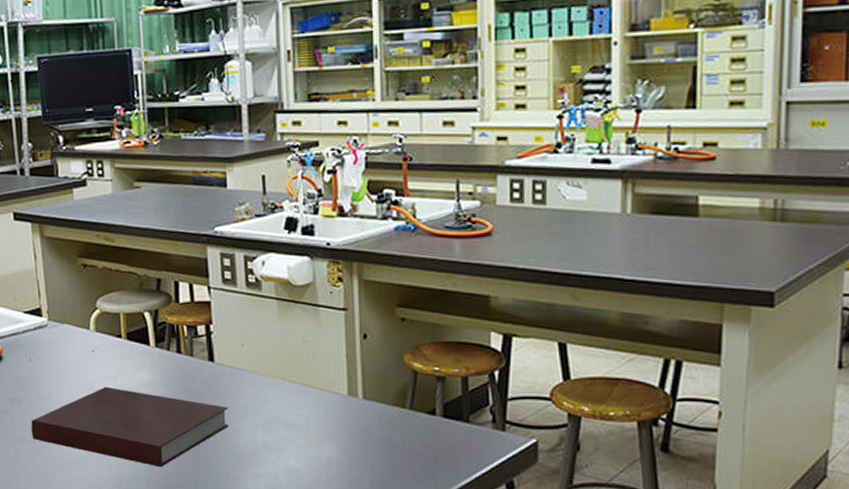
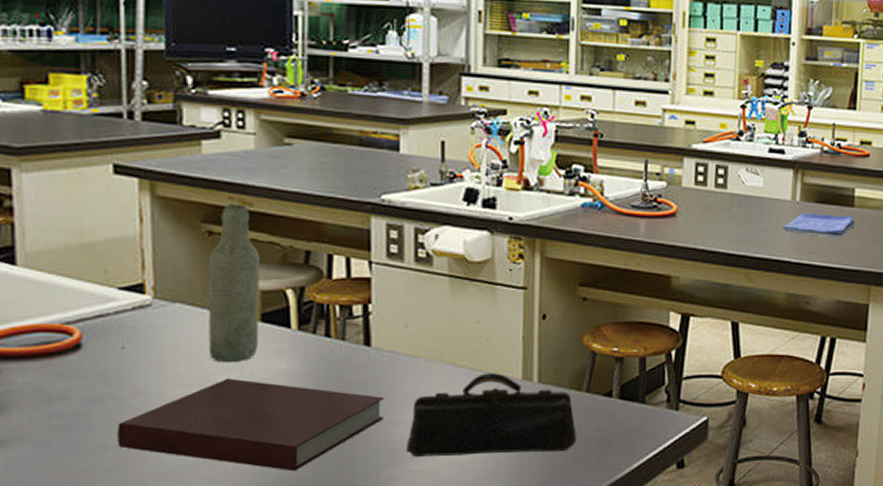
bottle: none [85,240,126,374] -> present [208,203,260,363]
pencil case: none [250,388,402,464] -> present [407,373,576,458]
dish towel: none [611,225,701,252] -> present [782,213,856,238]

